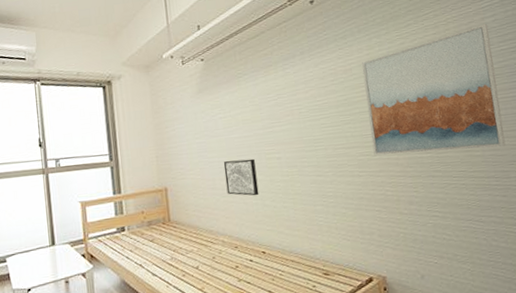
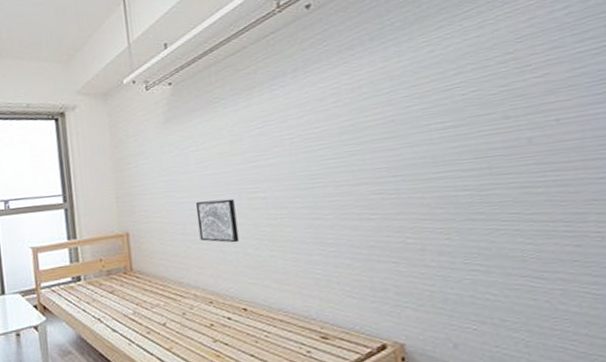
wall art: present [362,23,506,156] -> none [375,18,582,194]

